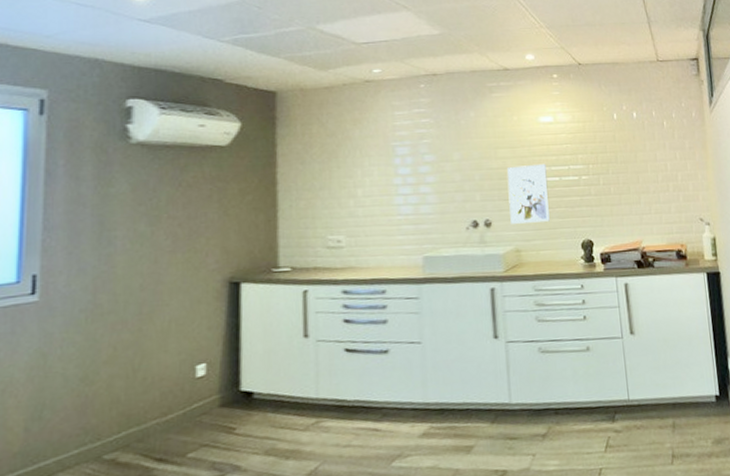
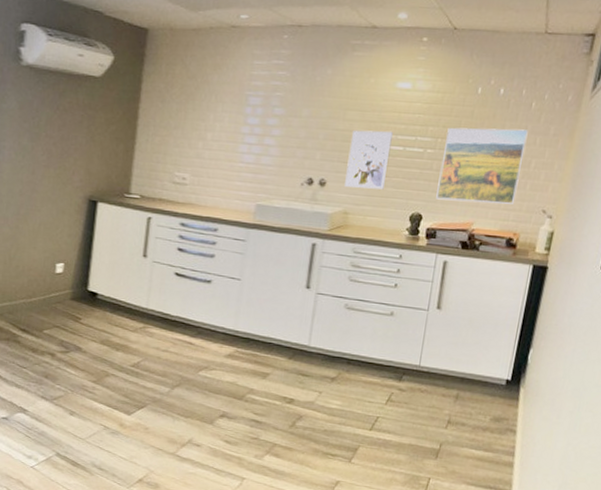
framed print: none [596,146,674,223] -> present [436,127,528,204]

